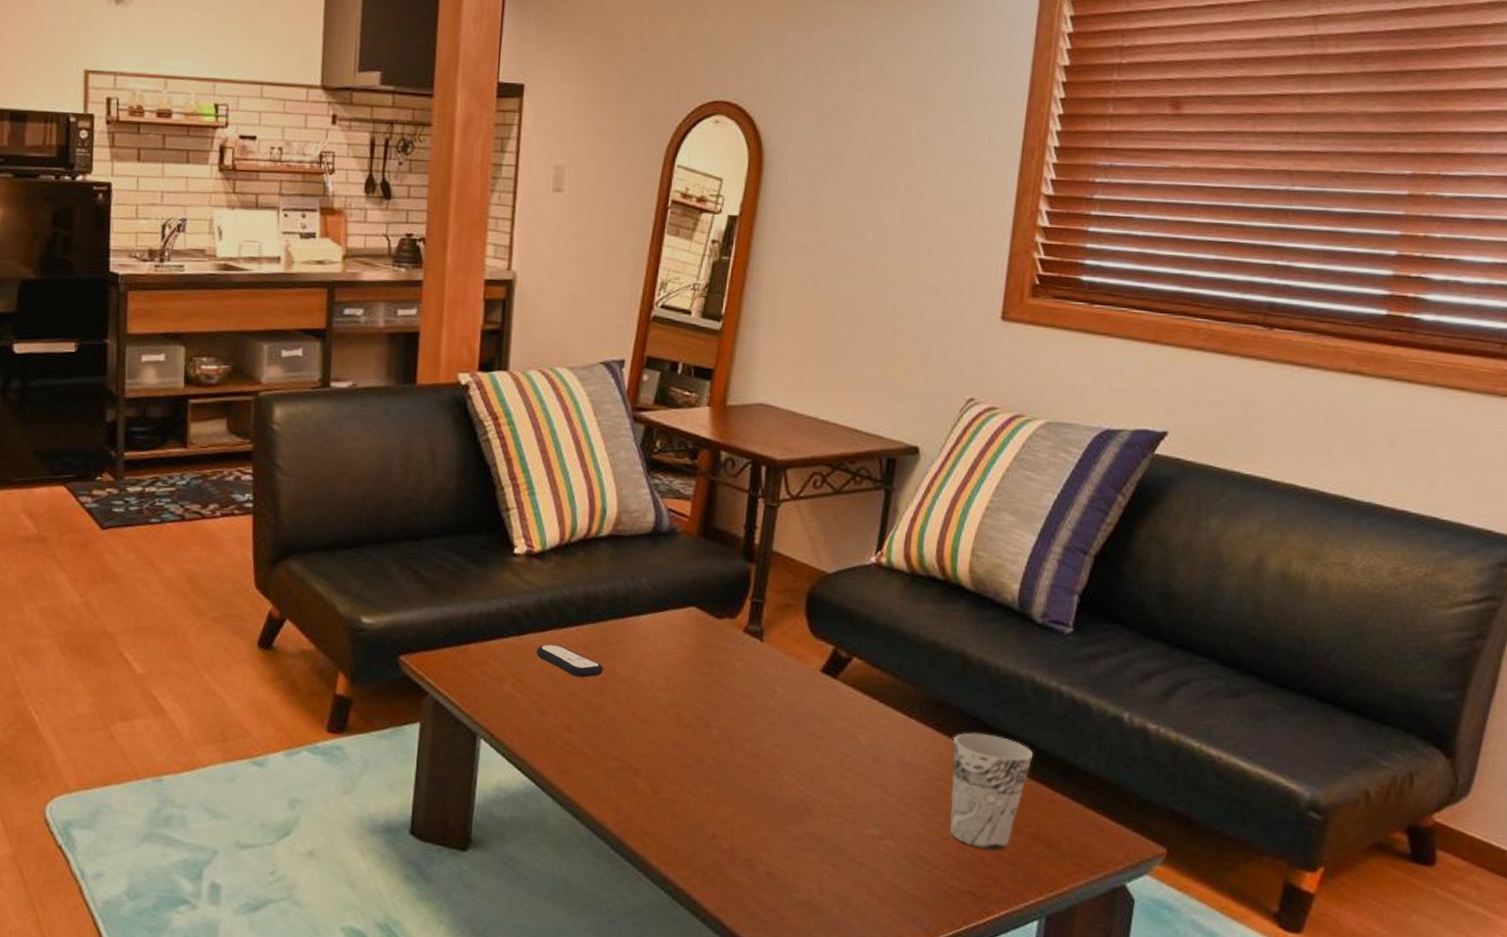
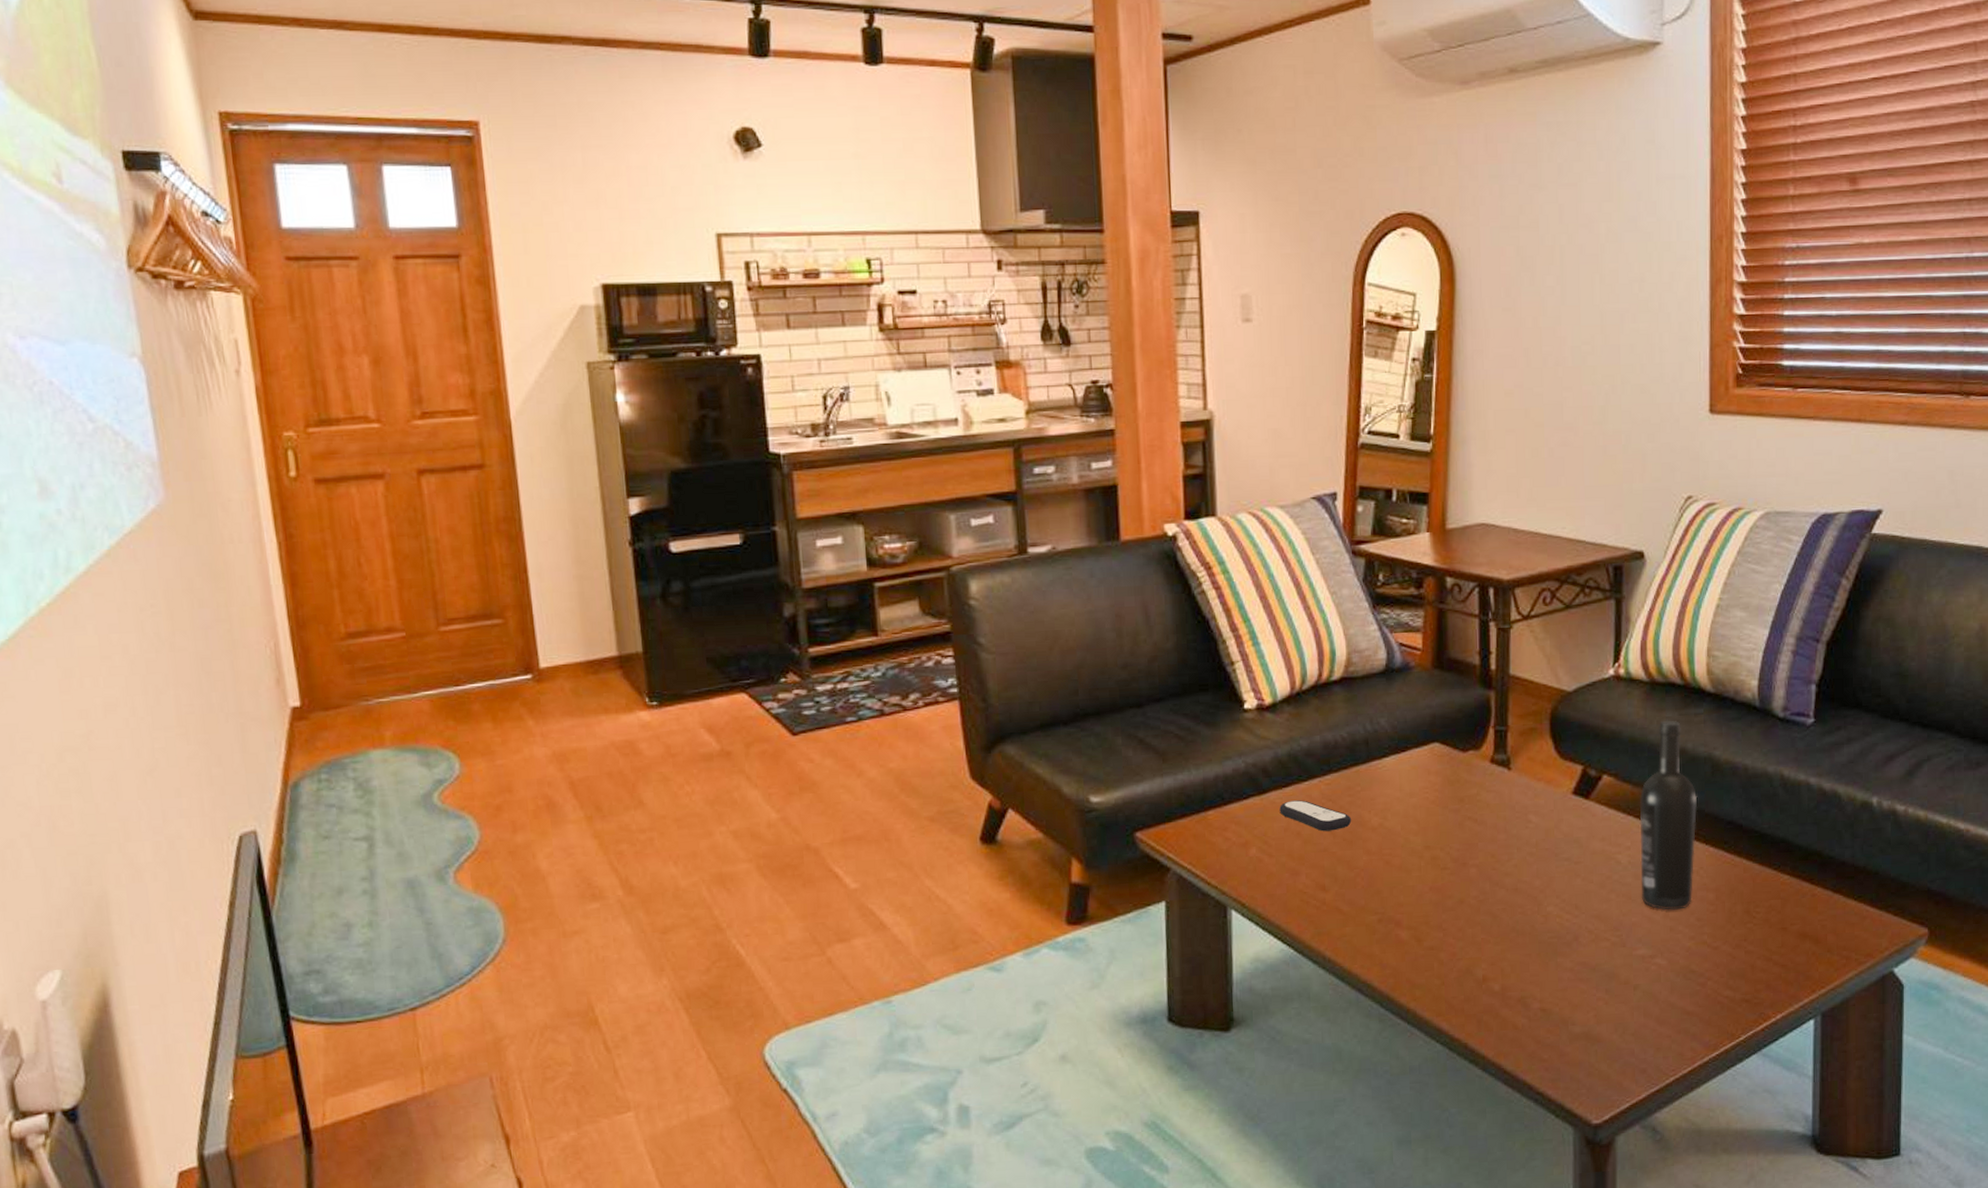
wine bottle: none [877,612,946,796] -> present [1639,720,1698,911]
cup: present [949,732,1033,850] -> none [1710,836,1790,954]

